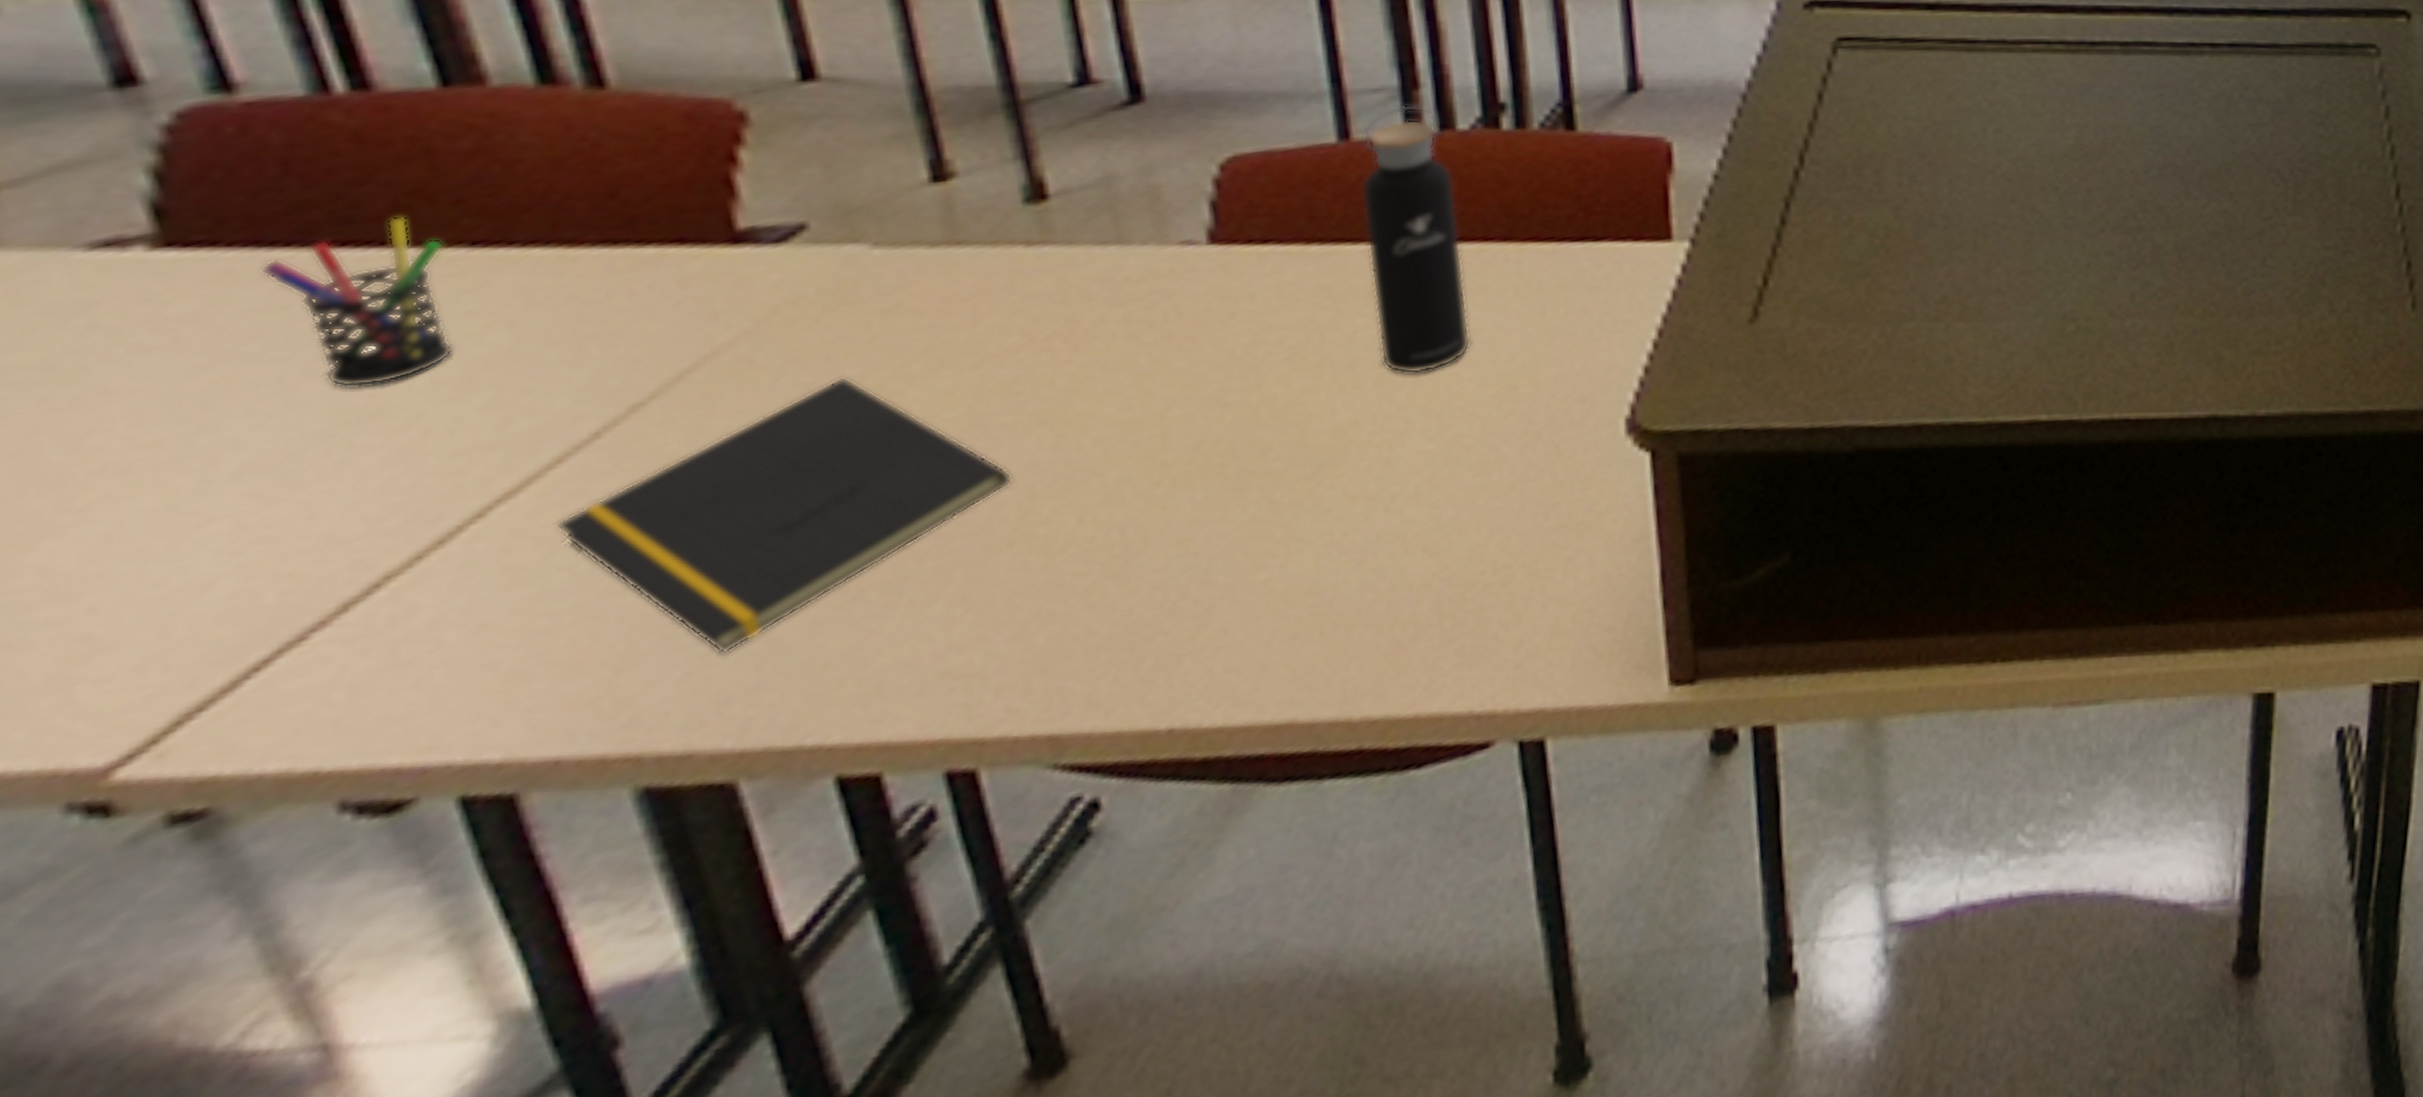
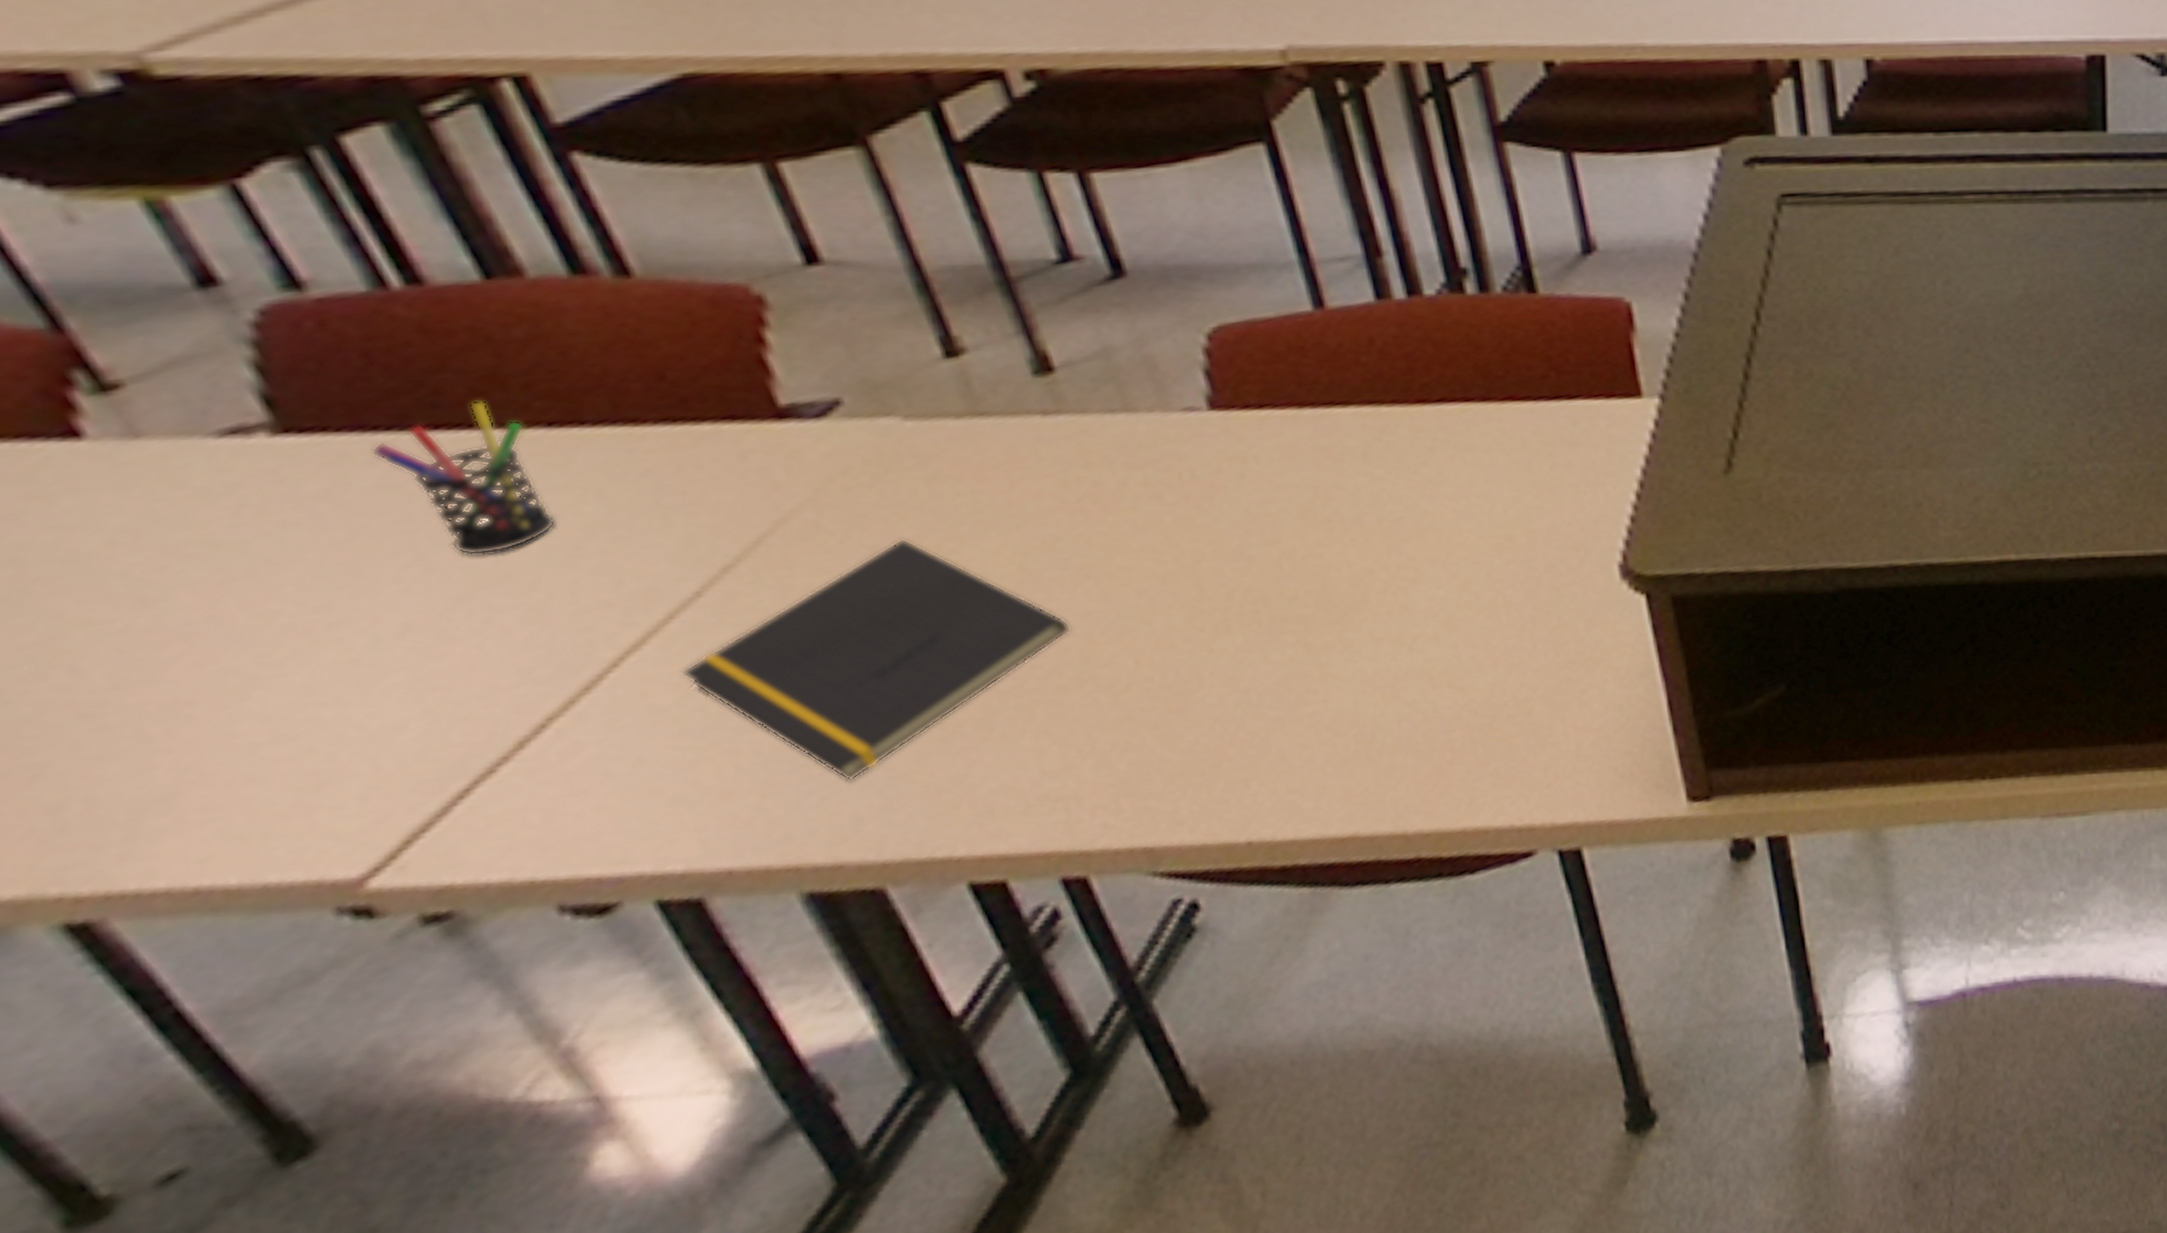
water bottle: present [1361,104,1471,374] -> none [1336,272,1466,527]

